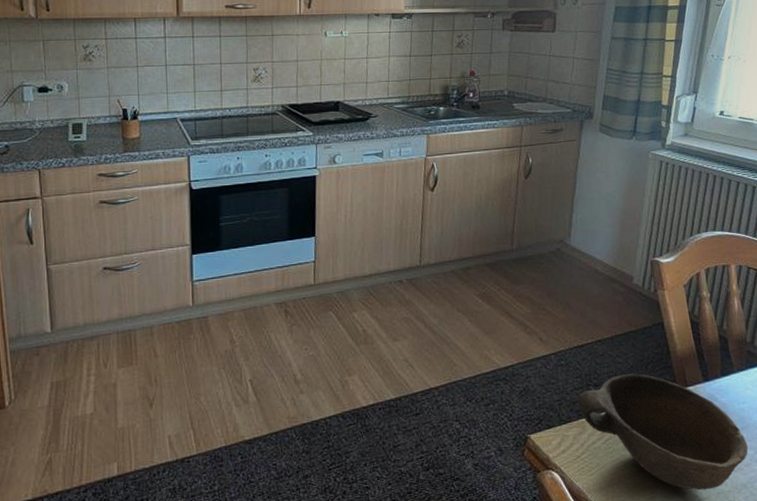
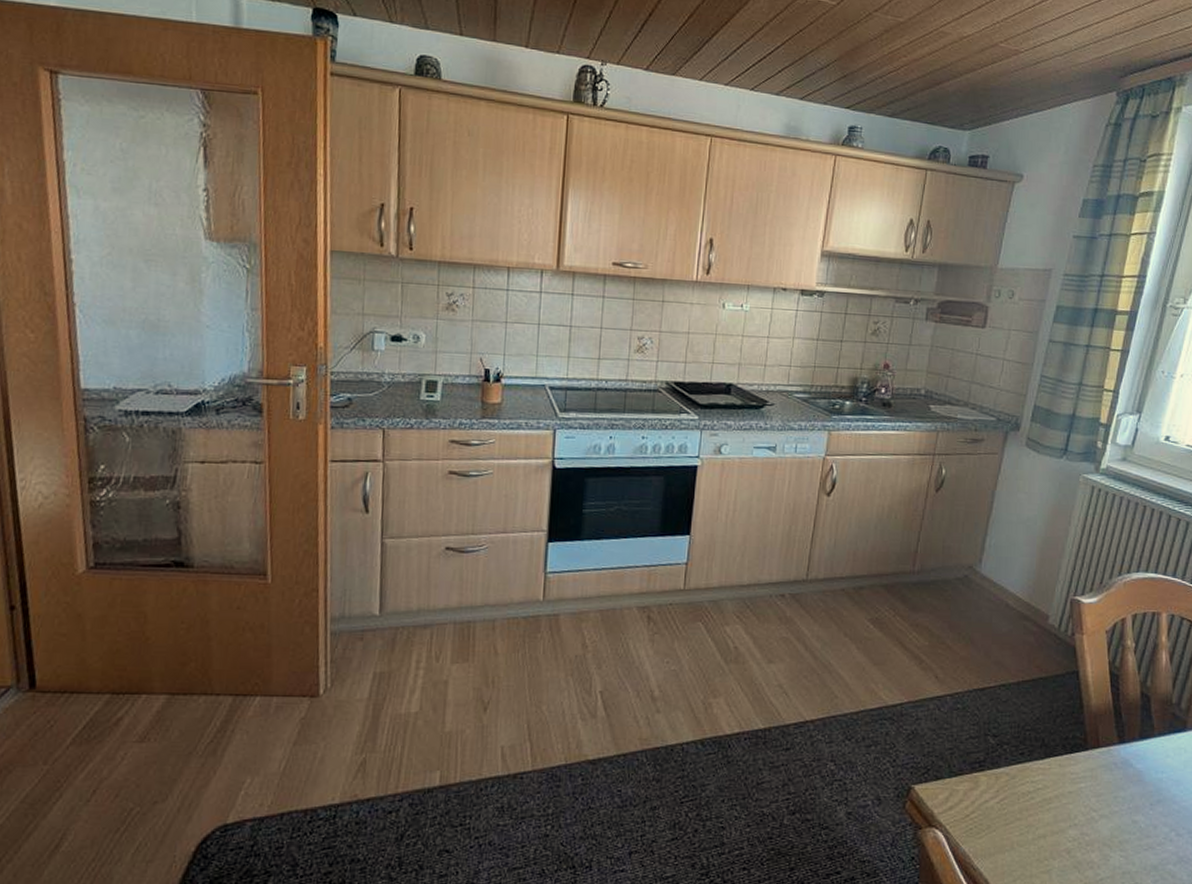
bowl: present [577,373,749,491] -> none [972,726,1163,868]

